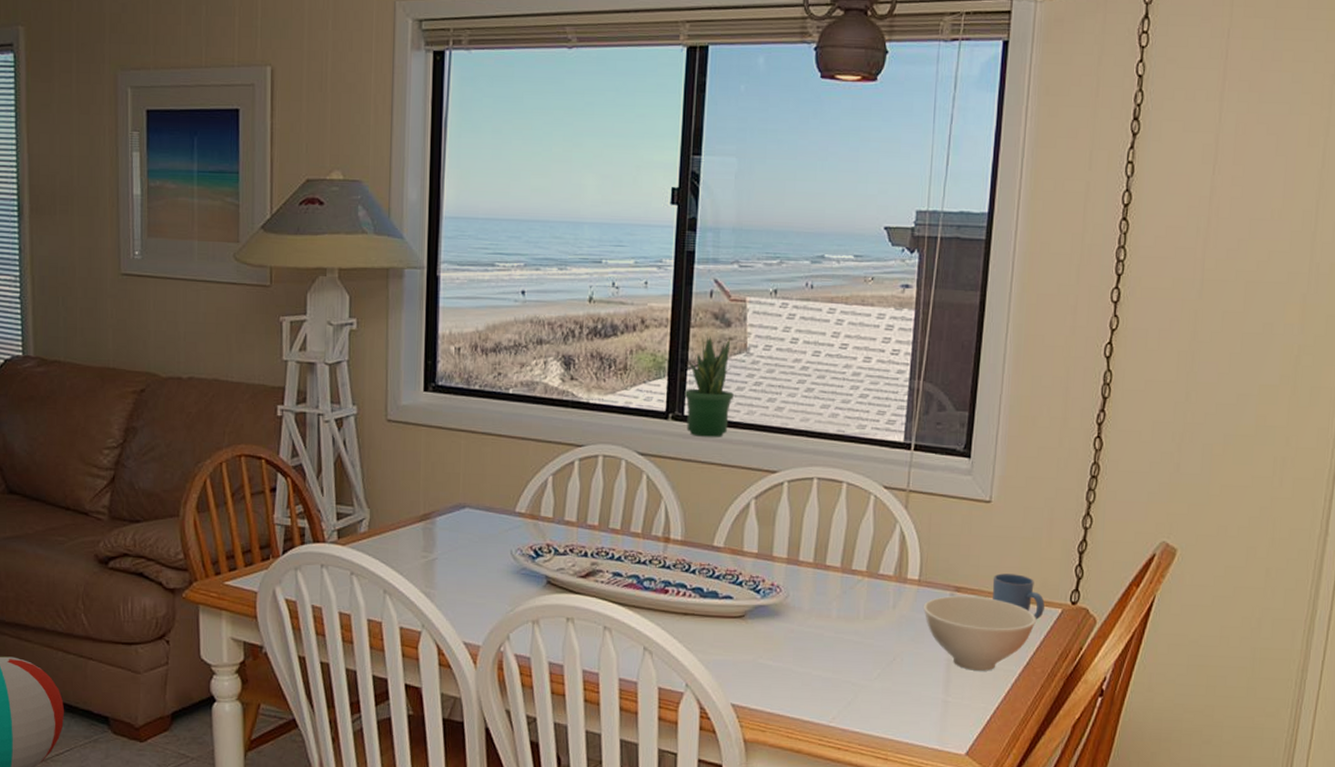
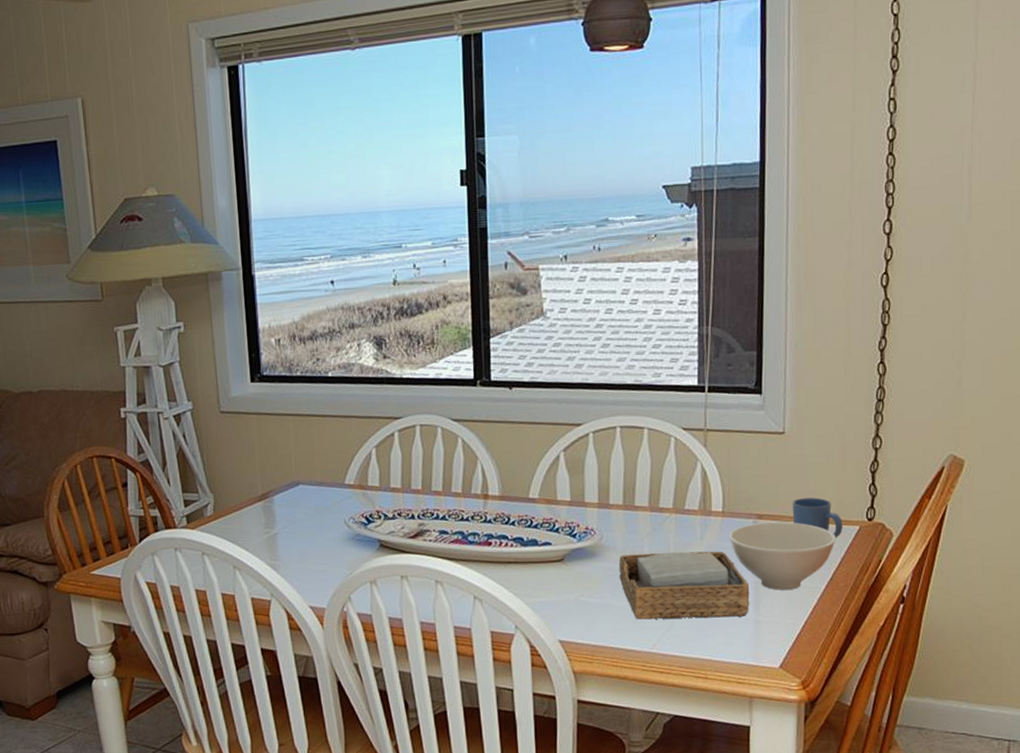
planter: present [684,335,734,438] -> none [489,304,535,400]
napkin holder: none [802,617,941,696] -> present [618,551,750,620]

